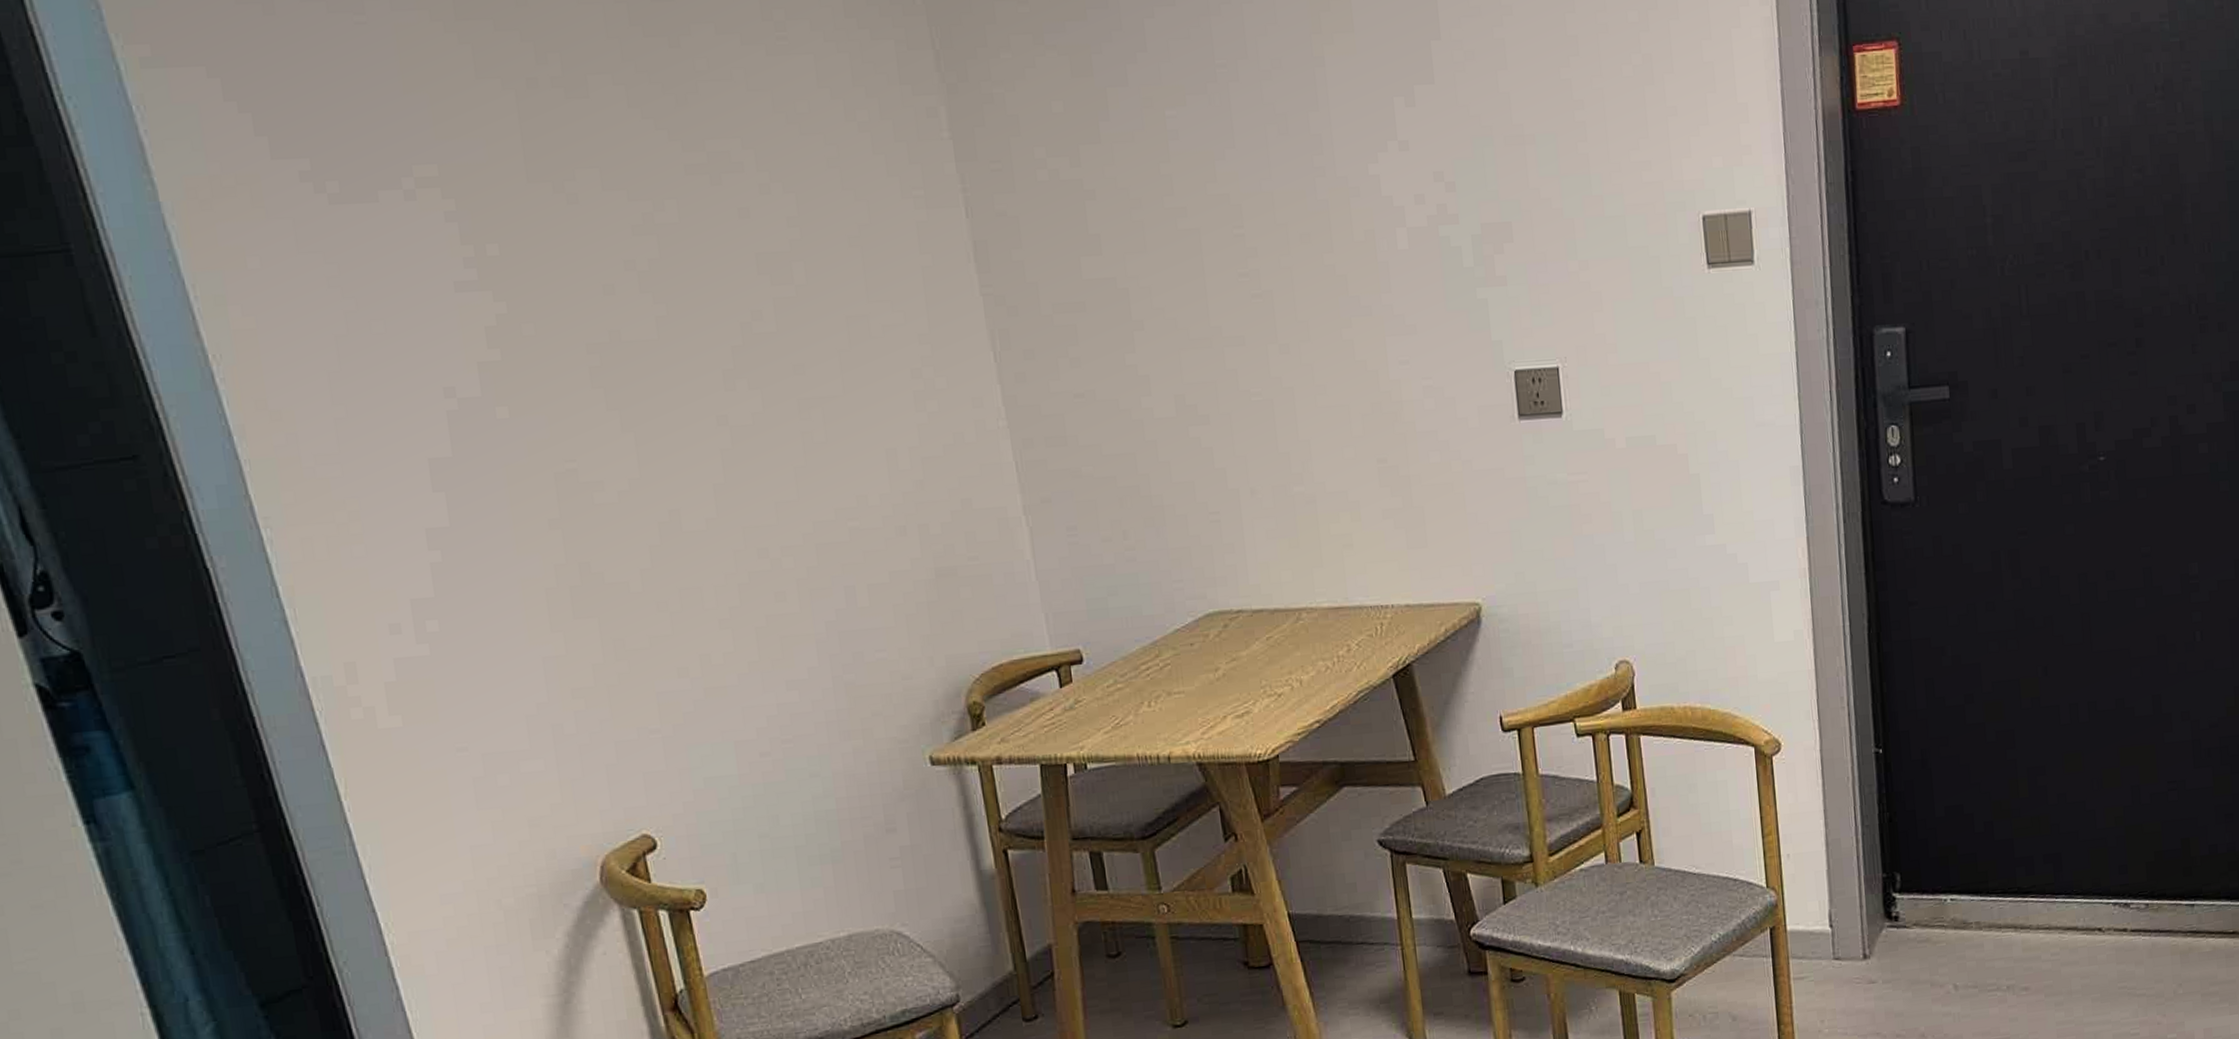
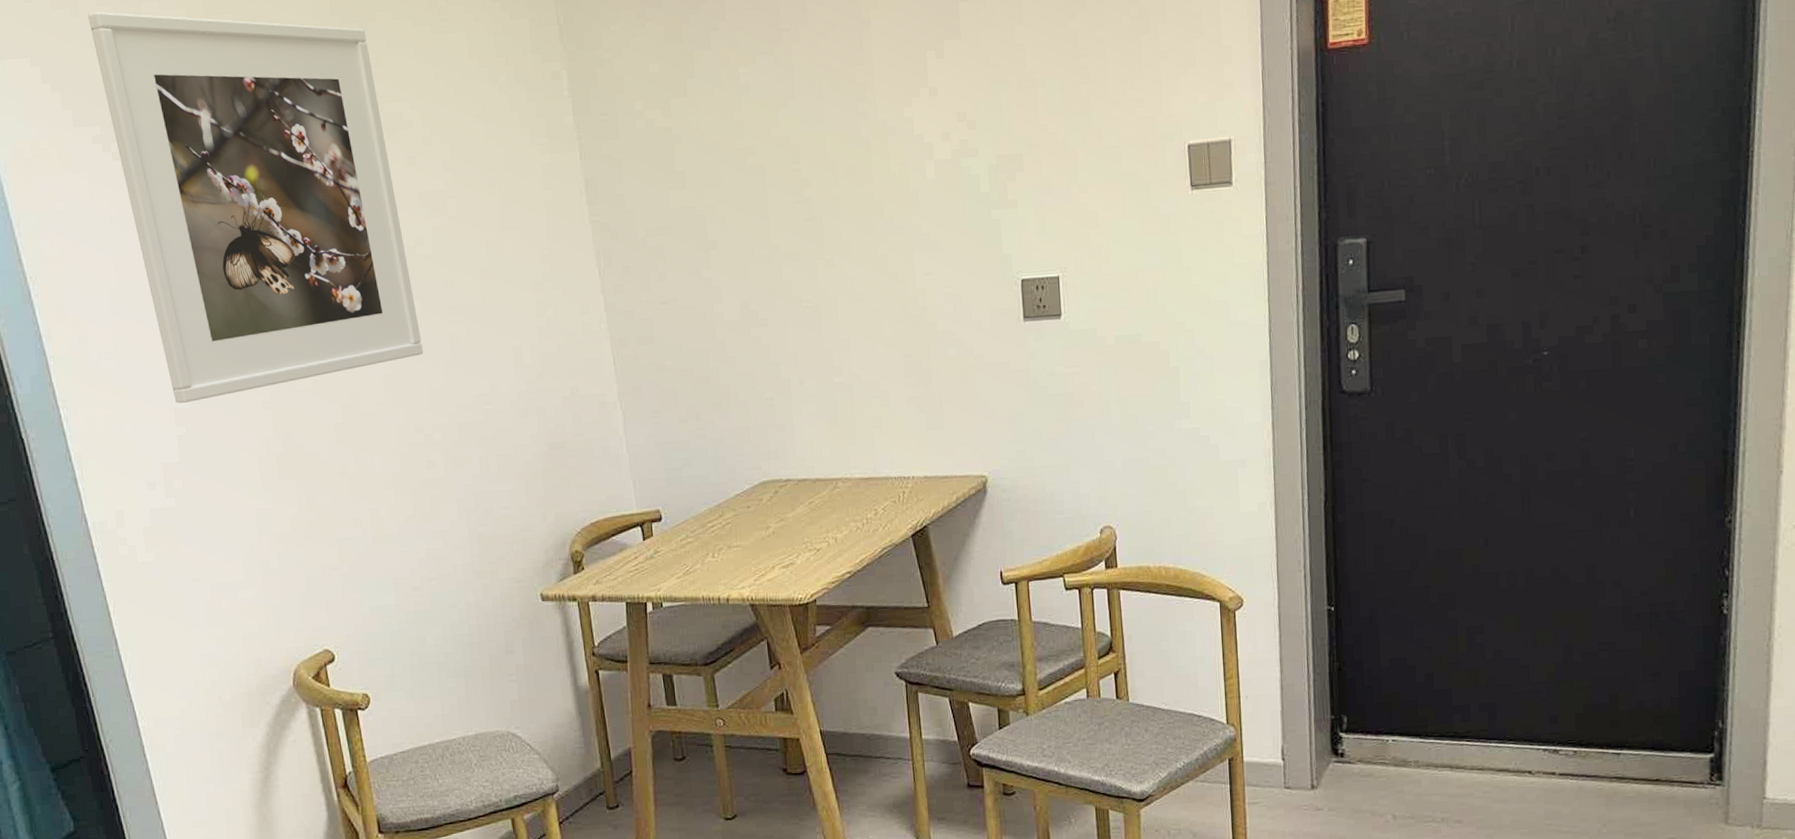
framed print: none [288,10,767,522] -> present [88,11,424,404]

